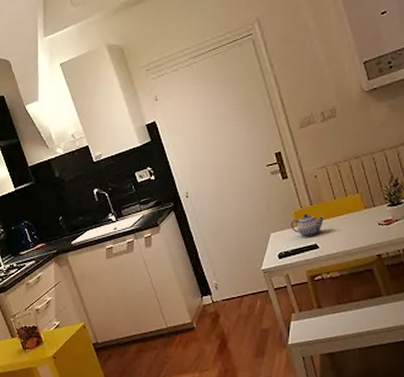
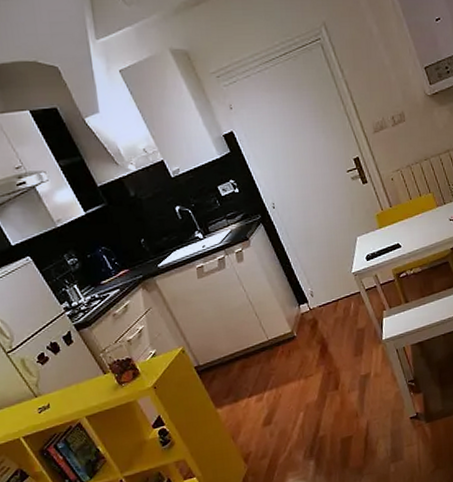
teapot: present [290,213,324,237] -> none [374,215,403,238]

